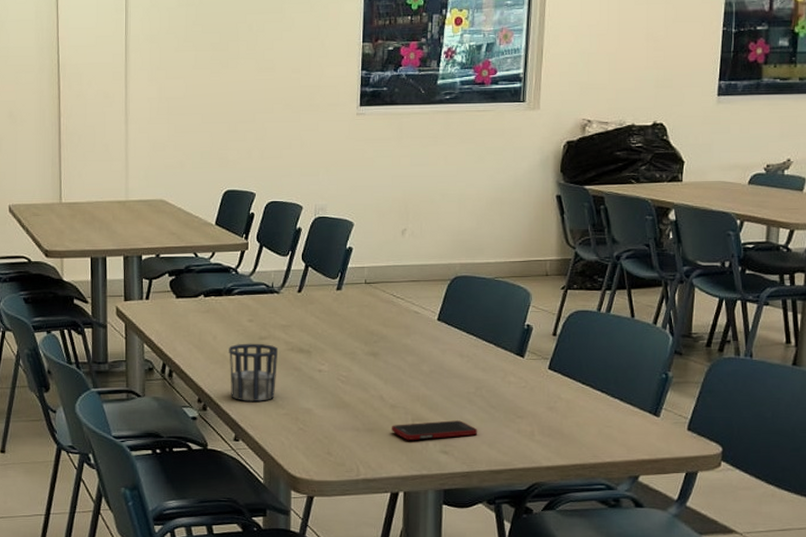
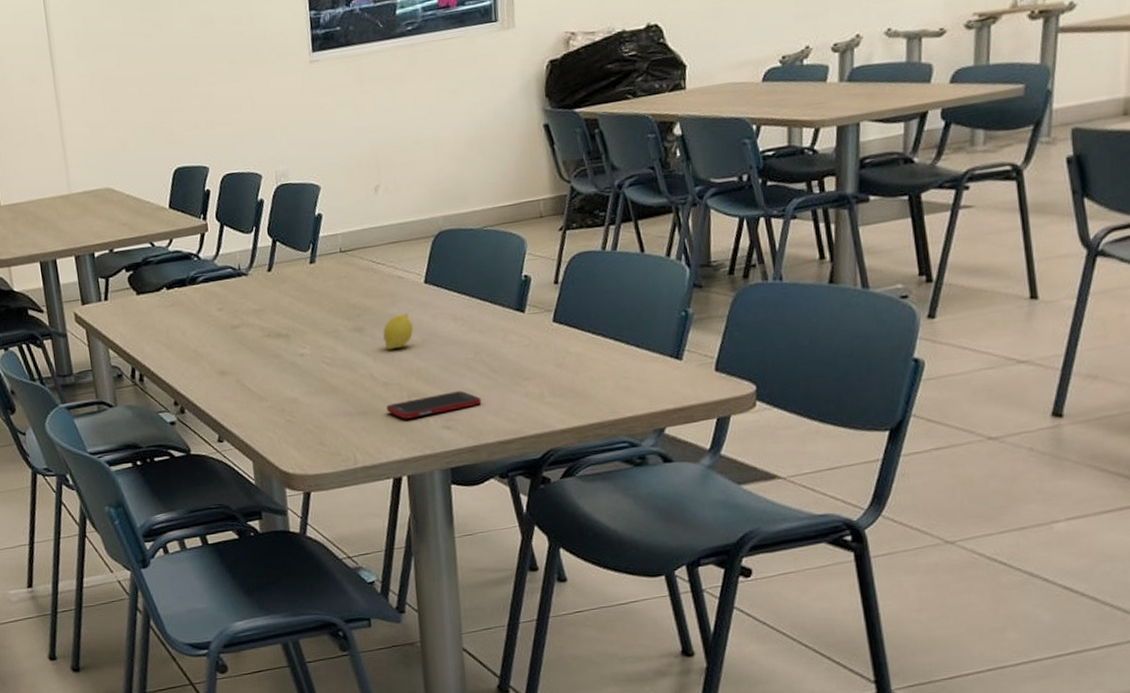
cup: present [229,343,279,401] -> none [200,333,256,399]
fruit: none [396,345,423,376] -> present [383,313,414,350]

